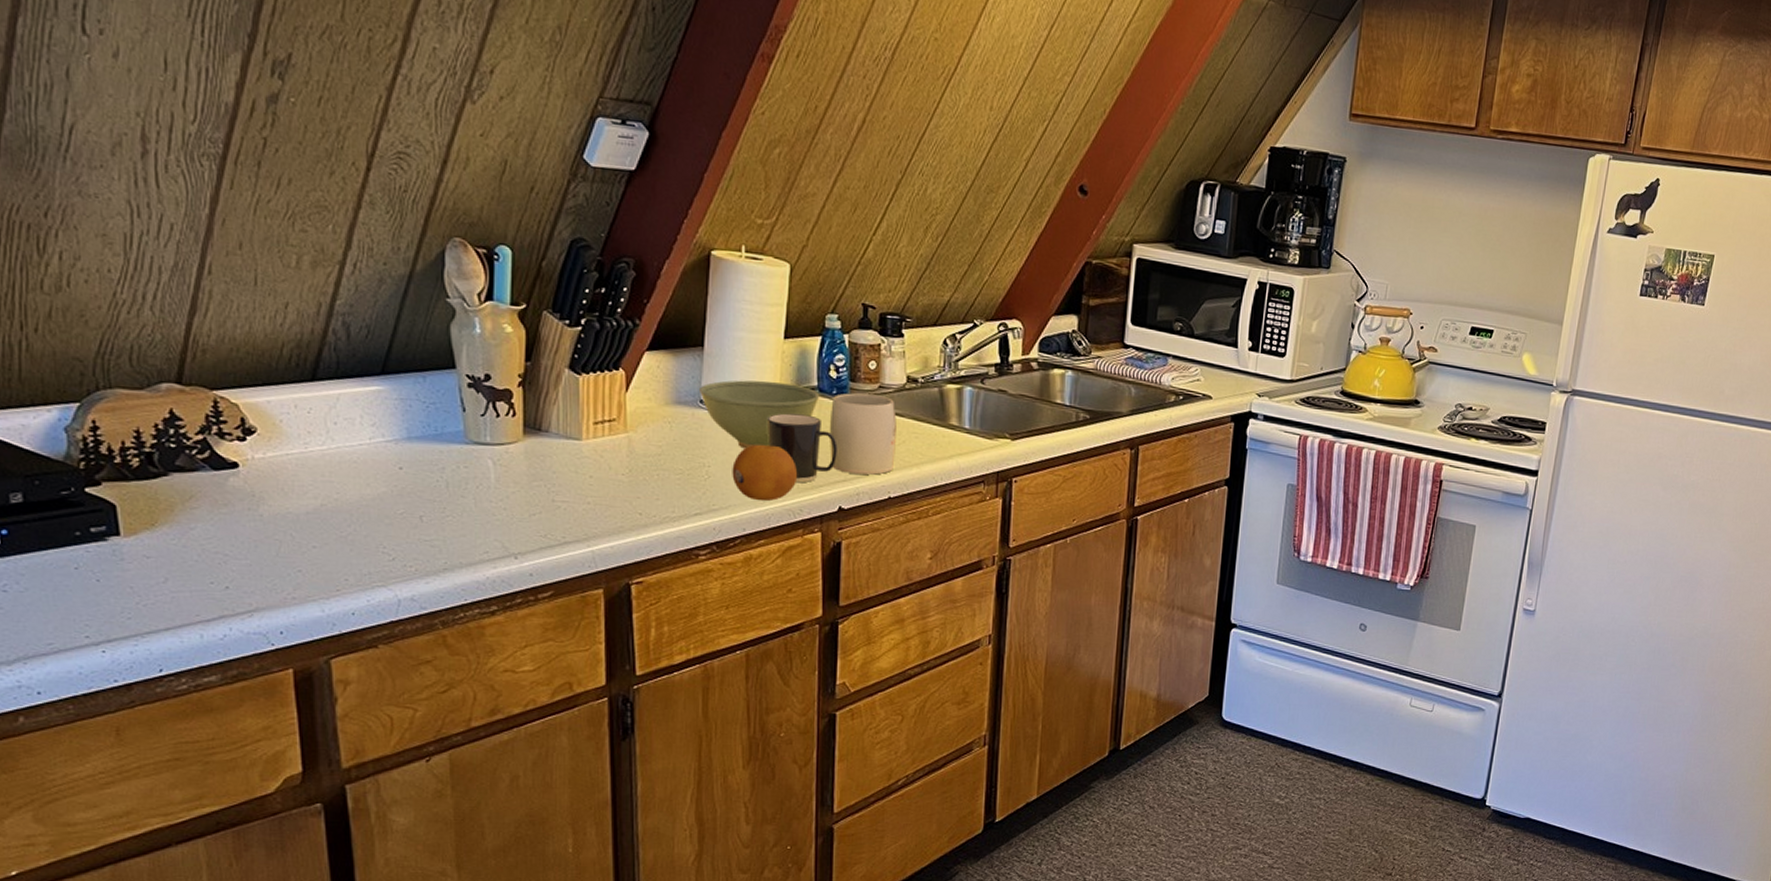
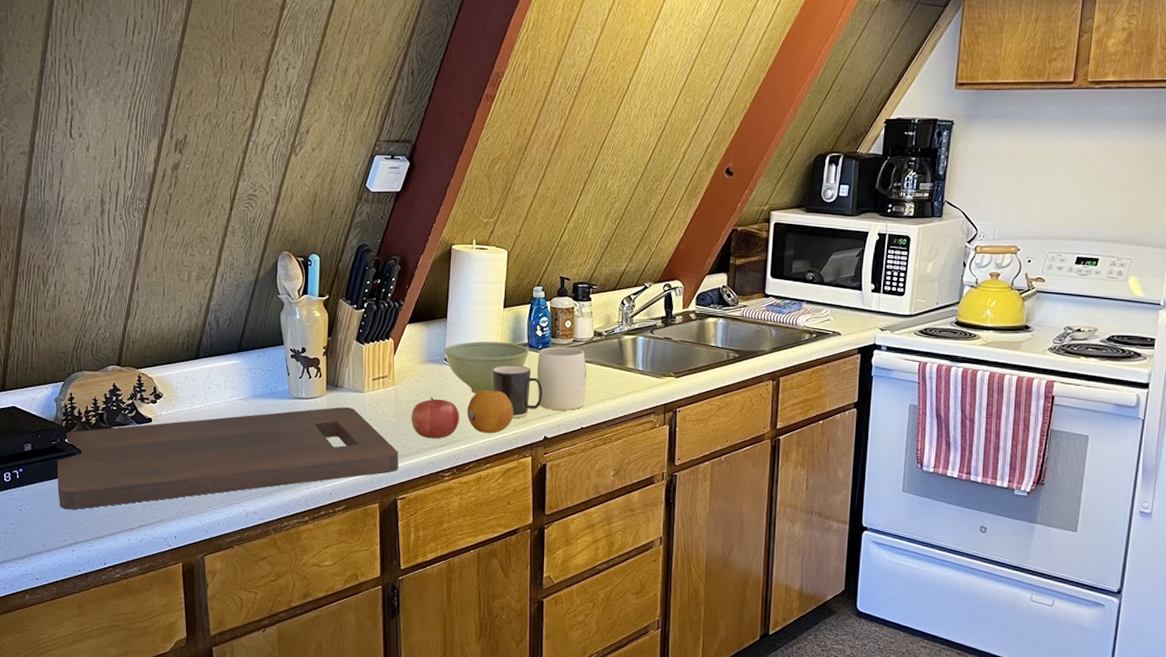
cutting board: none [71,458,633,593] -> present [57,407,399,510]
fruit: none [651,450,721,506] -> present [411,397,459,439]

